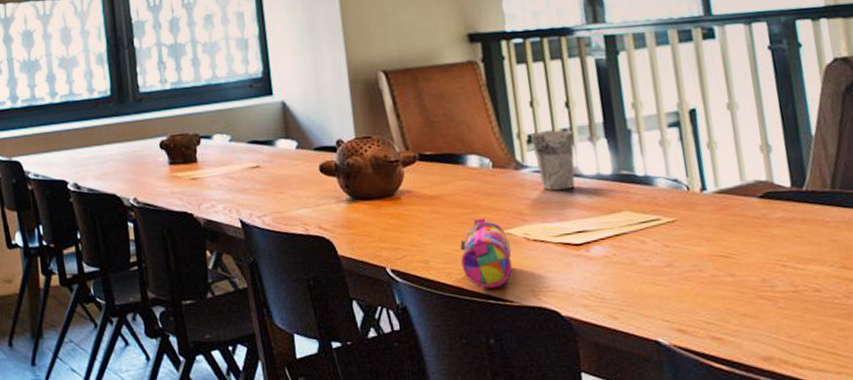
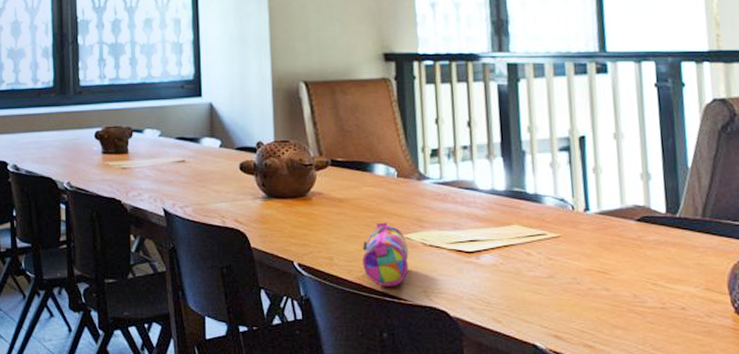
cup: present [531,130,575,191] -> none [434,147,473,202]

